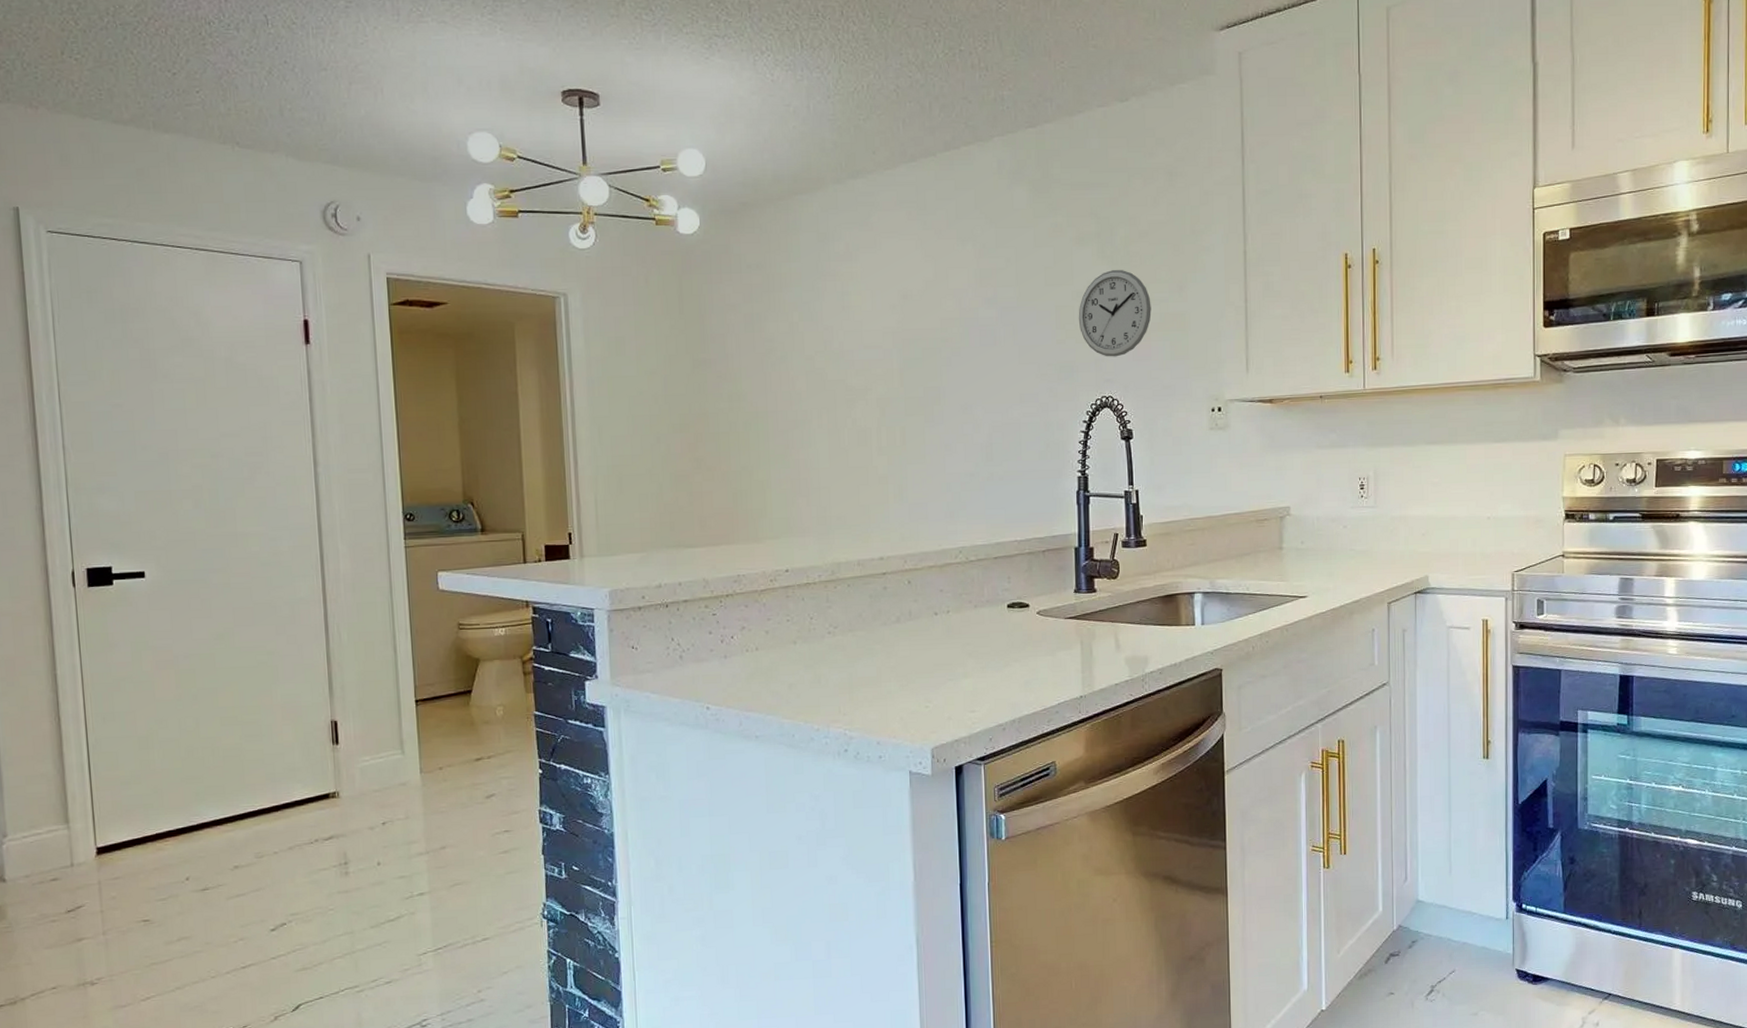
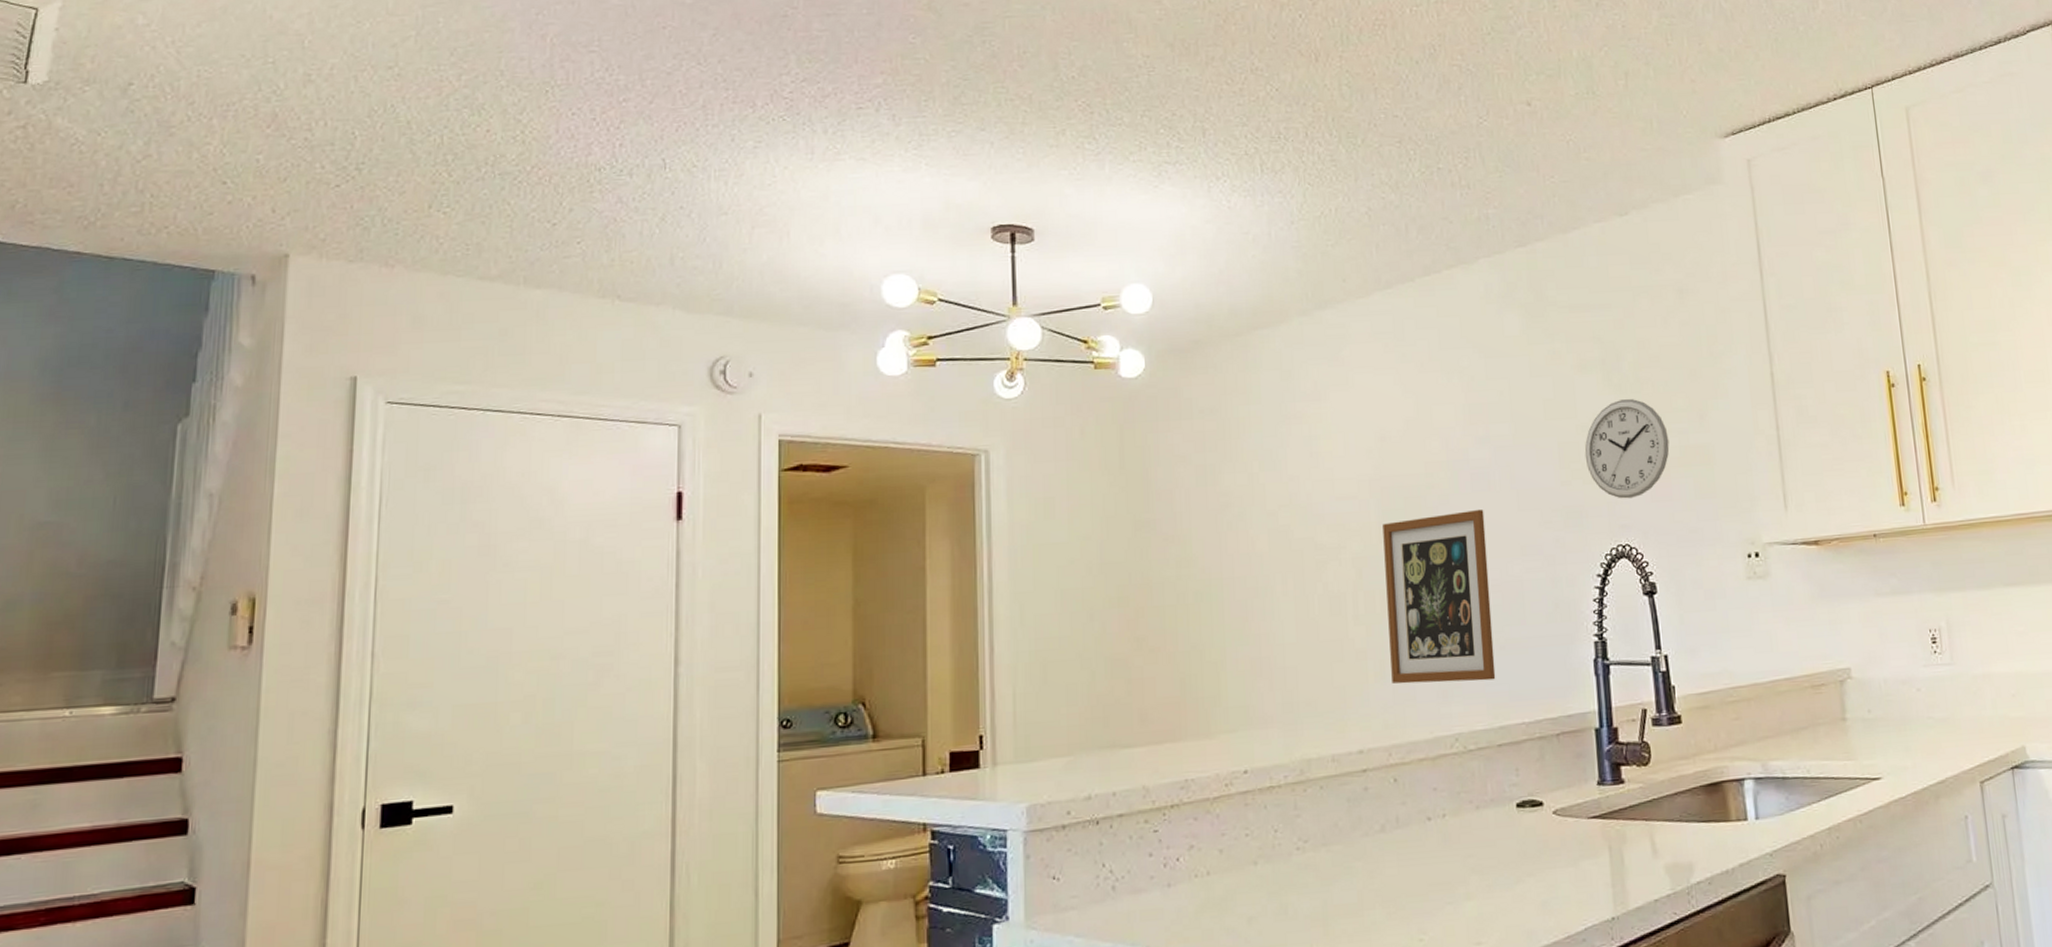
wall art: none [903,361,995,505] -> present [1382,509,1496,684]

